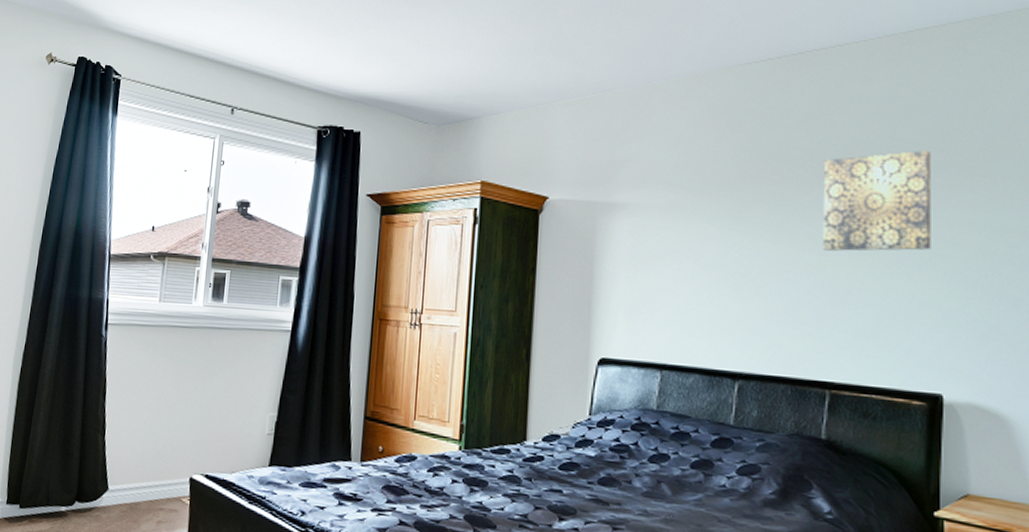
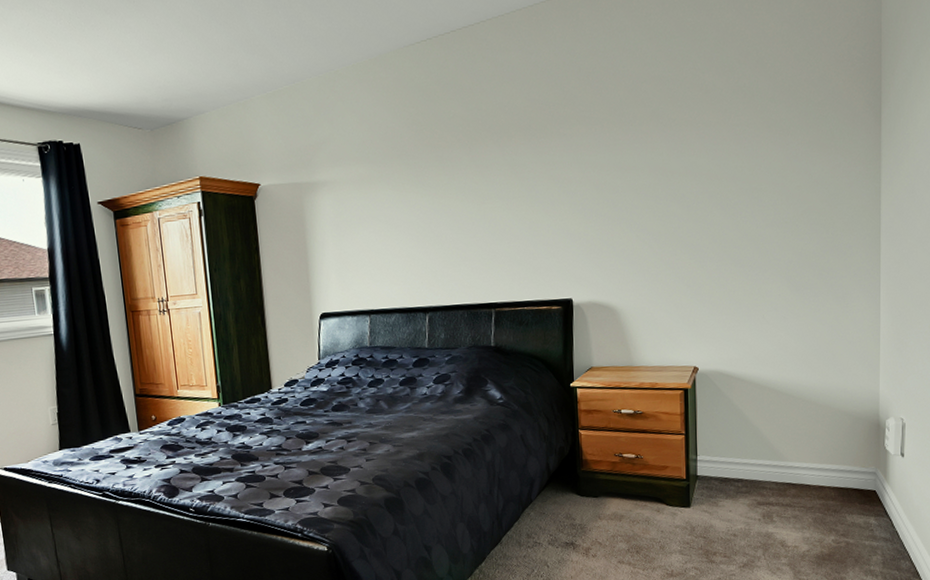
wall art: present [822,150,931,251] -> none [478,106,560,200]

